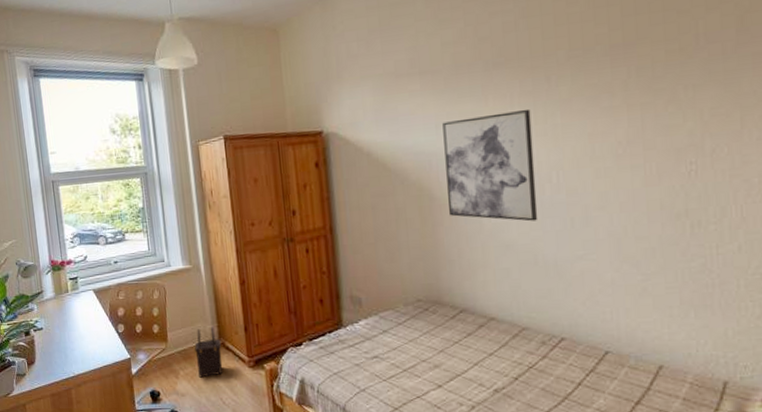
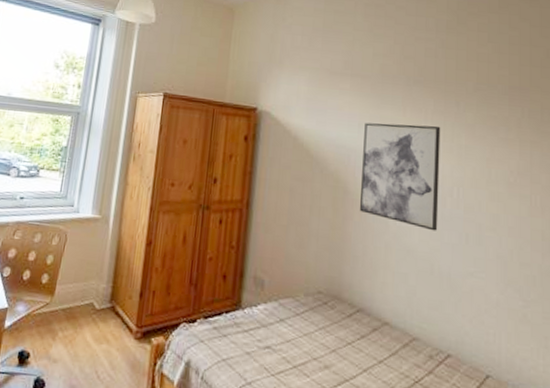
satchel: present [194,327,223,378] -> none [78,286,111,344]

